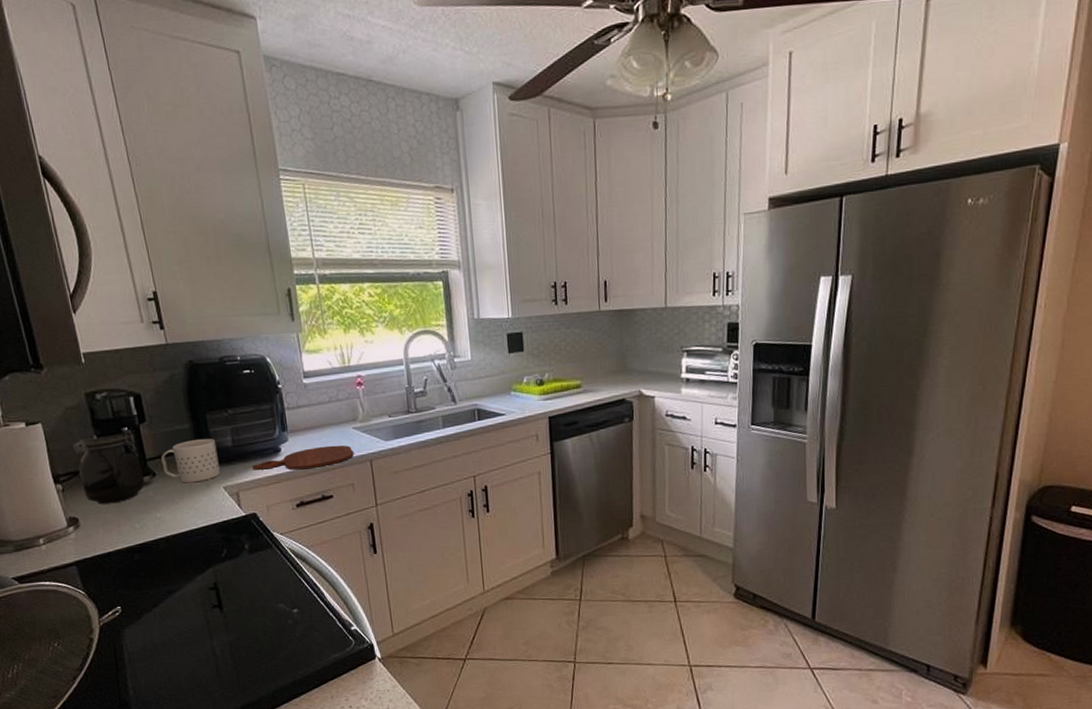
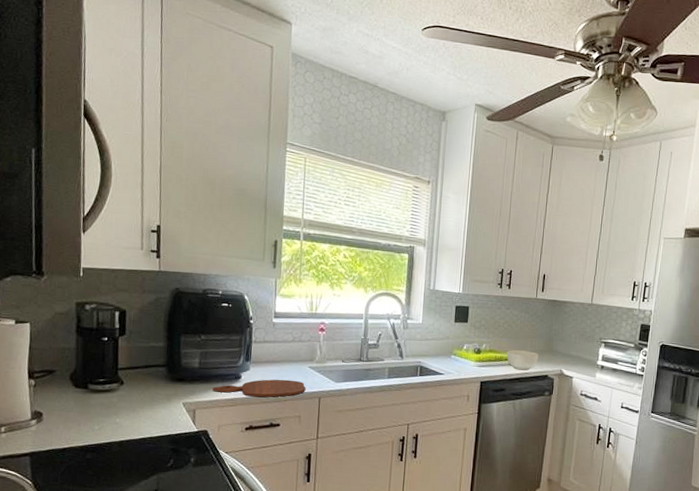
jar: present [73,430,145,503] -> none [53,339,113,403]
mug: present [161,439,221,483] -> none [131,357,185,396]
bowl: none [574,373,612,398] -> present [506,349,539,371]

